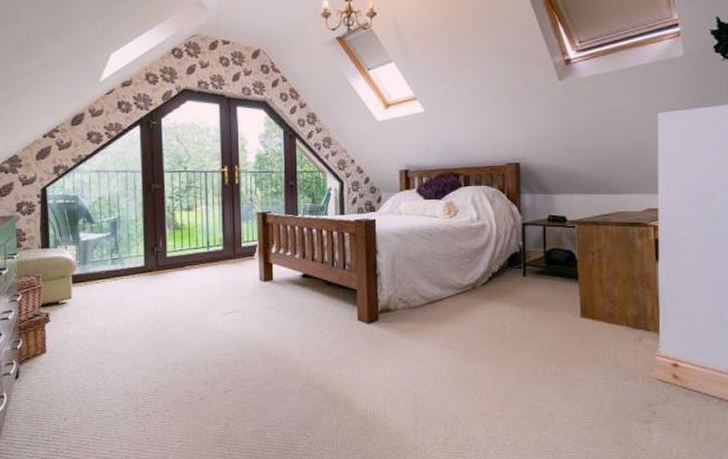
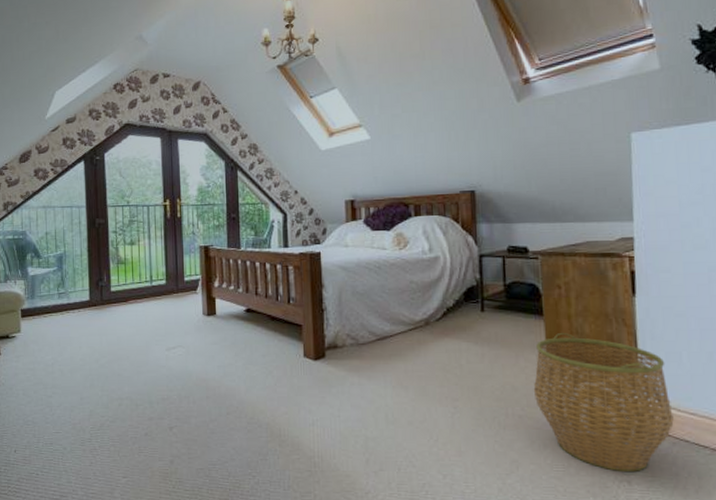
basket: none [568,295,688,421] -> present [533,332,674,471]

